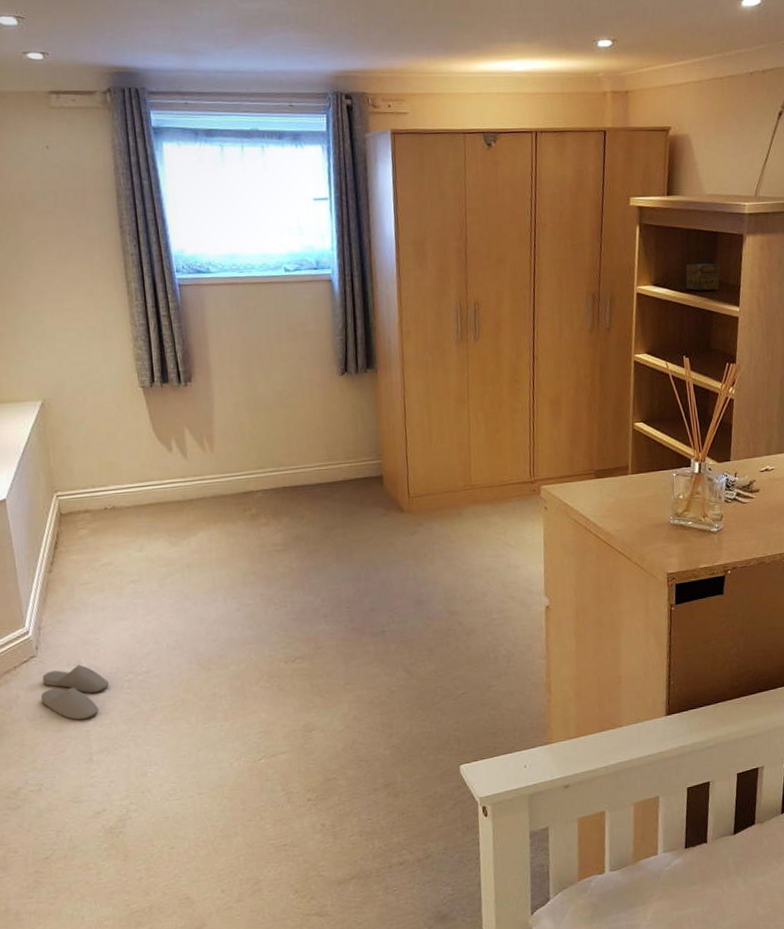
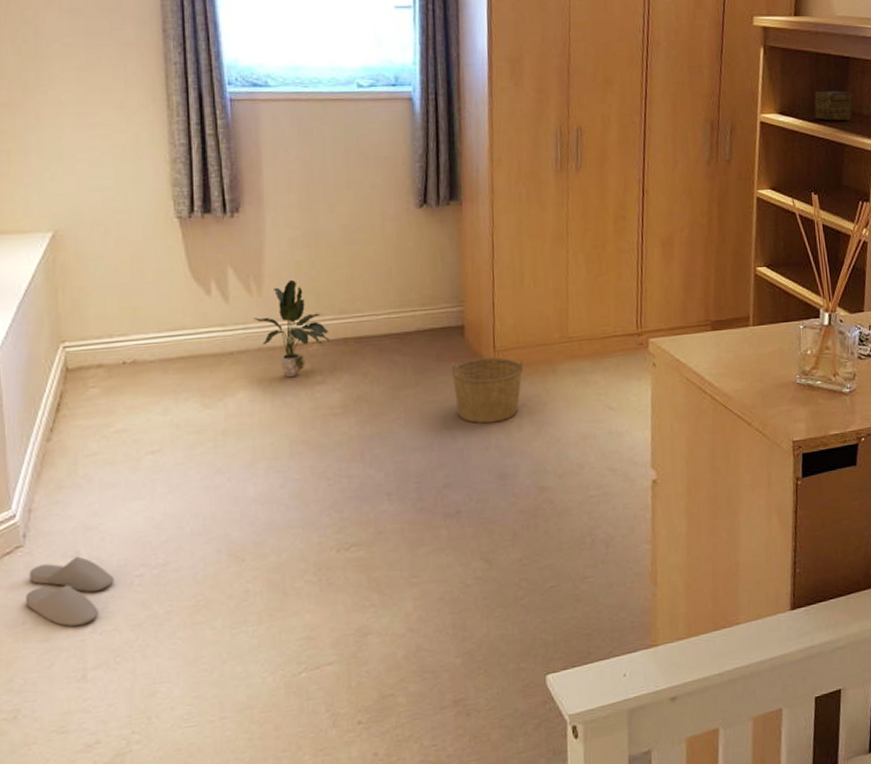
potted plant: none [208,438,272,521] -> present [254,279,330,378]
basket: none [372,502,434,559] -> present [451,357,524,424]

